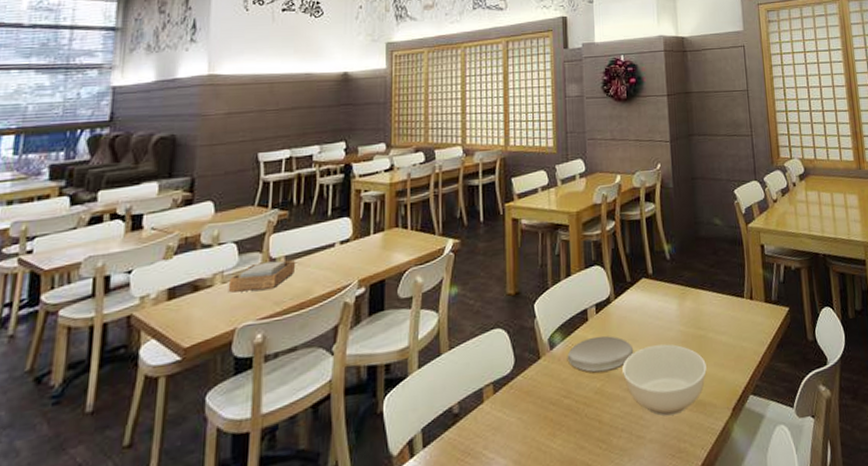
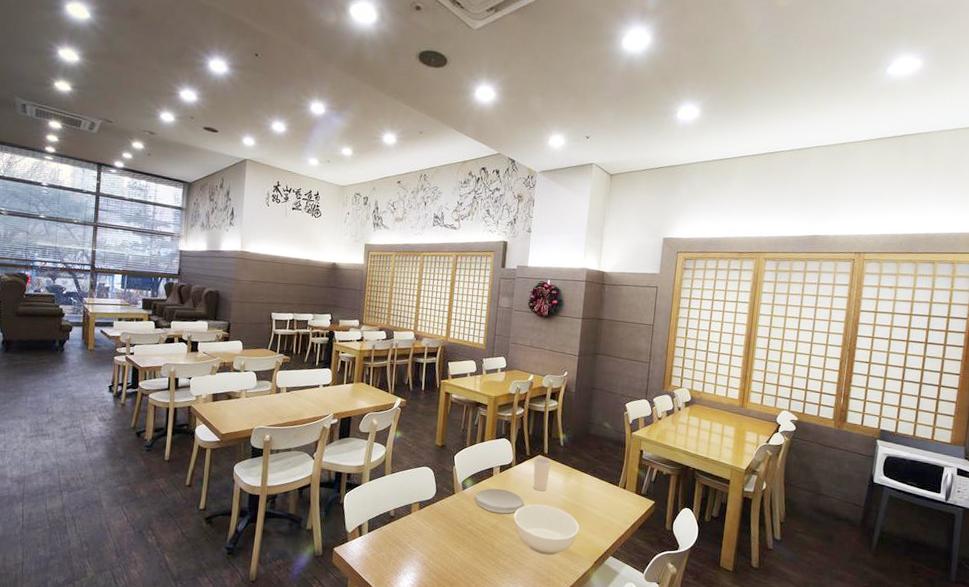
napkin holder: present [228,259,296,293] -> none [249,388,293,407]
cup: none [637,279,659,328] -> present [533,456,551,492]

